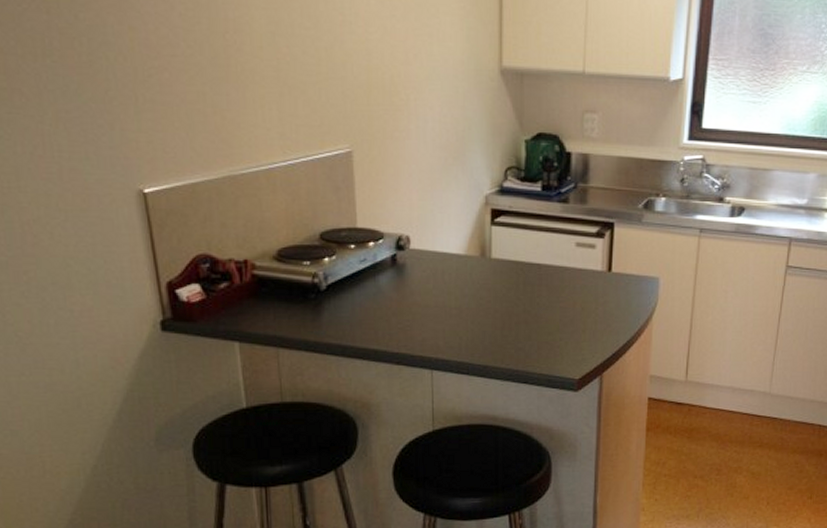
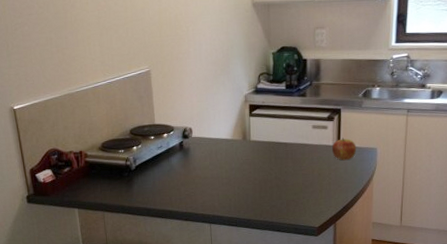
apple: none [600,261,633,292] -> present [331,138,357,161]

